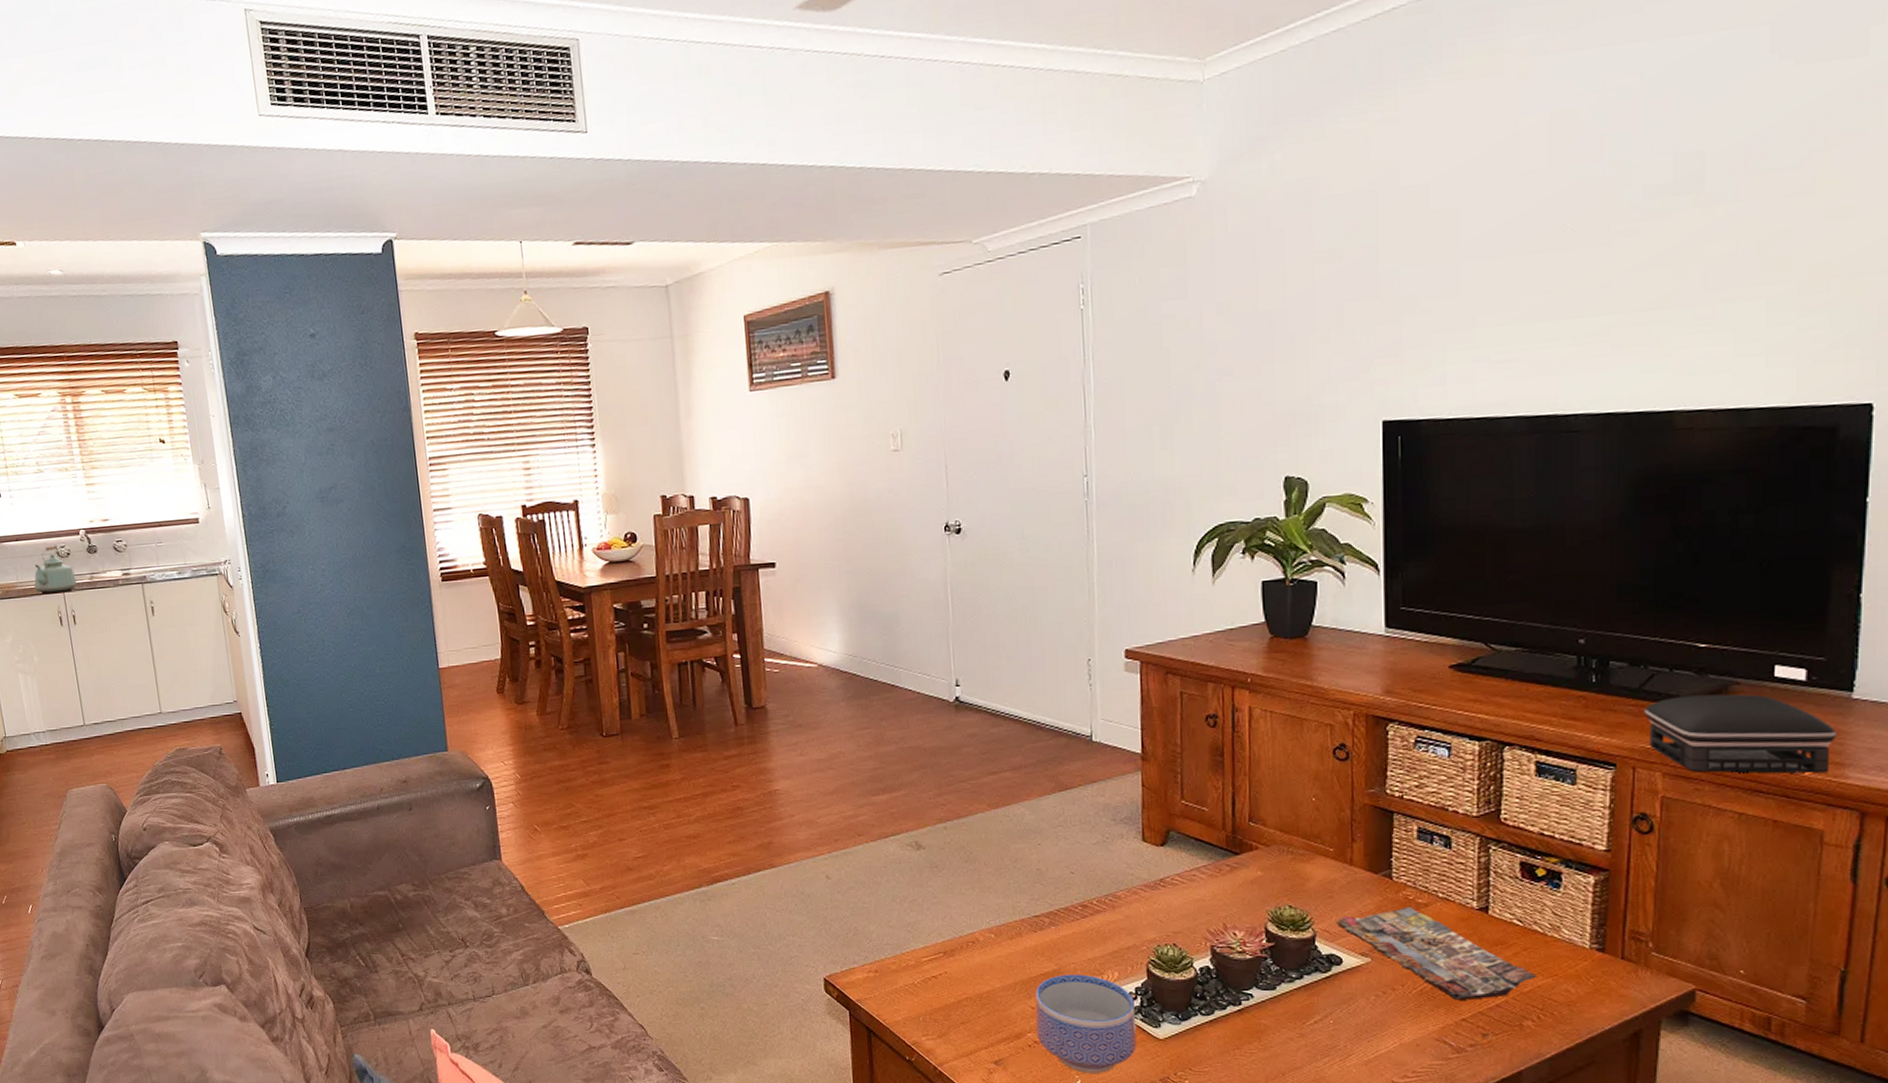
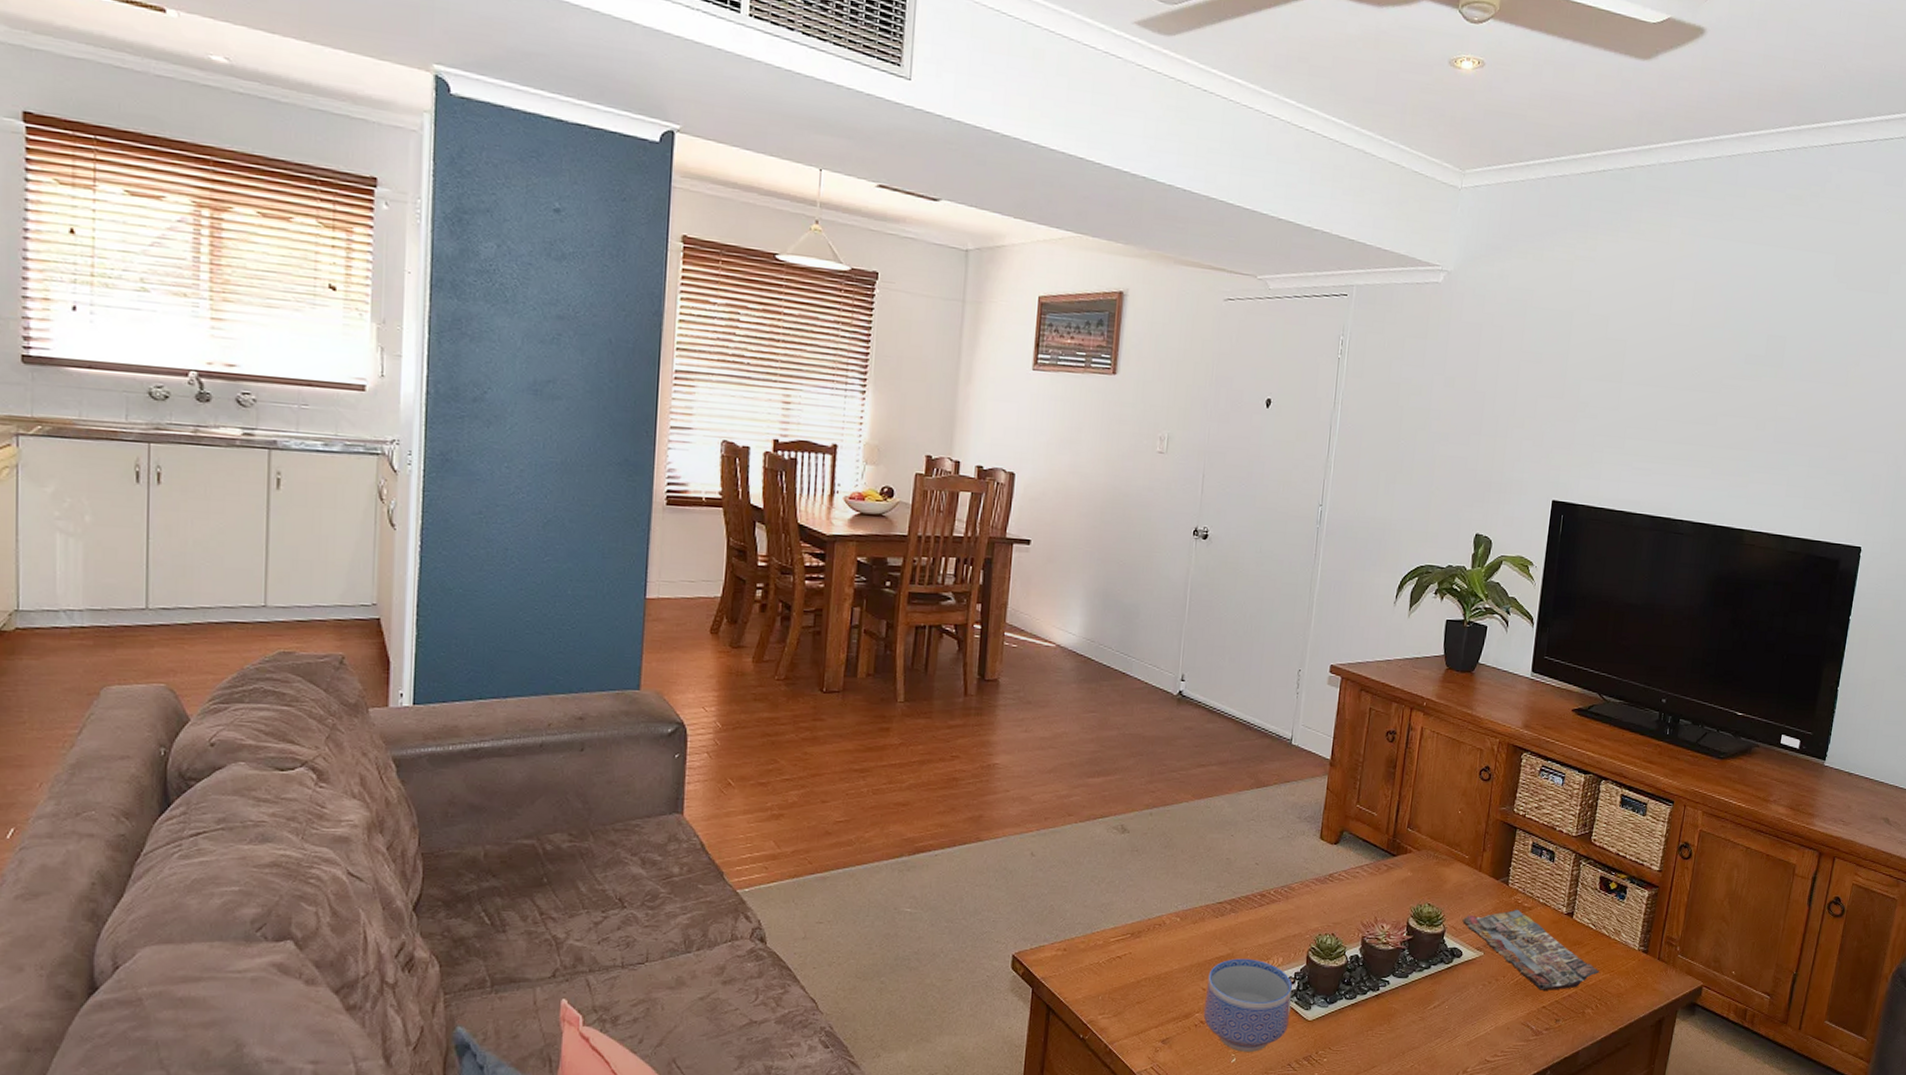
kettle: present [34,545,77,593] -> none [104,382,172,442]
wireless router: present [1644,693,1837,774] -> none [1697,752,1812,821]

